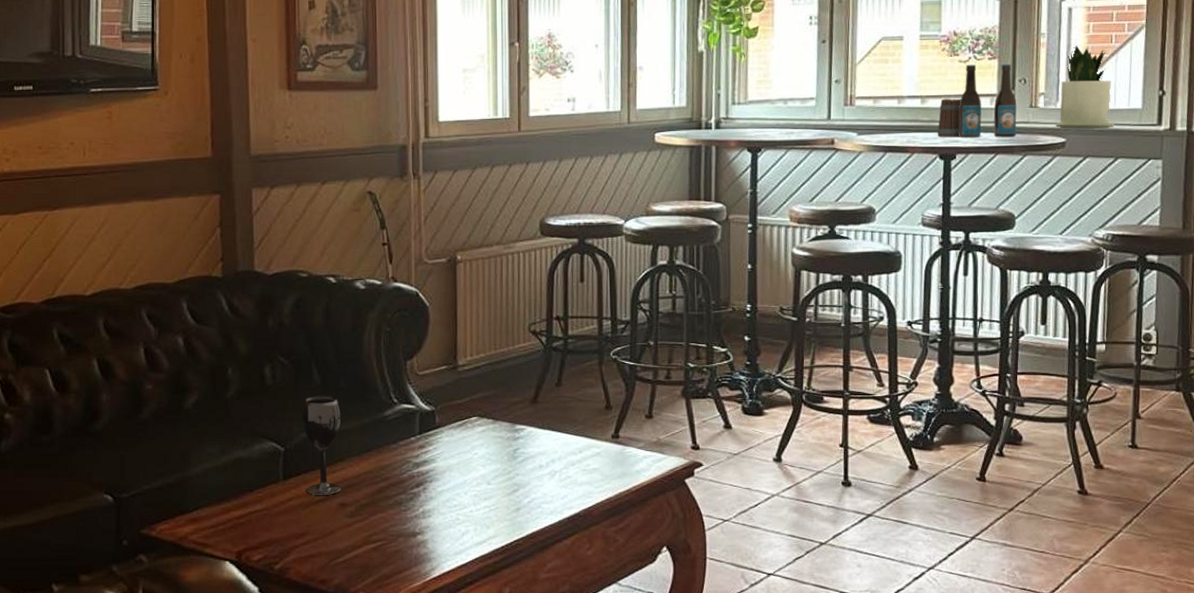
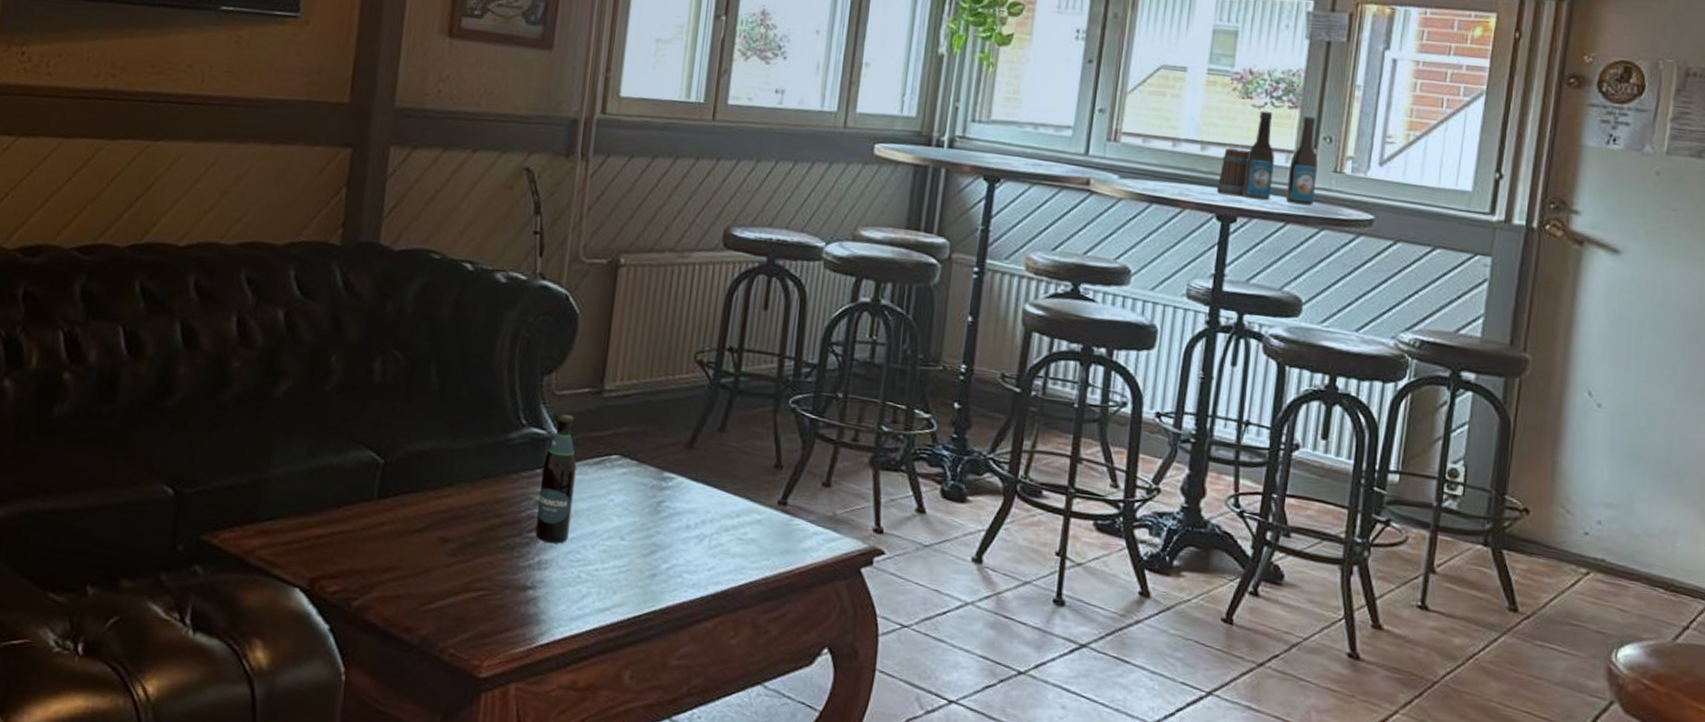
wine glass: present [302,396,342,496] -> none [403,402,458,526]
bottle: none [415,389,444,495] -> present [535,413,577,544]
planter: present [1054,45,1115,129] -> none [1362,104,1438,210]

